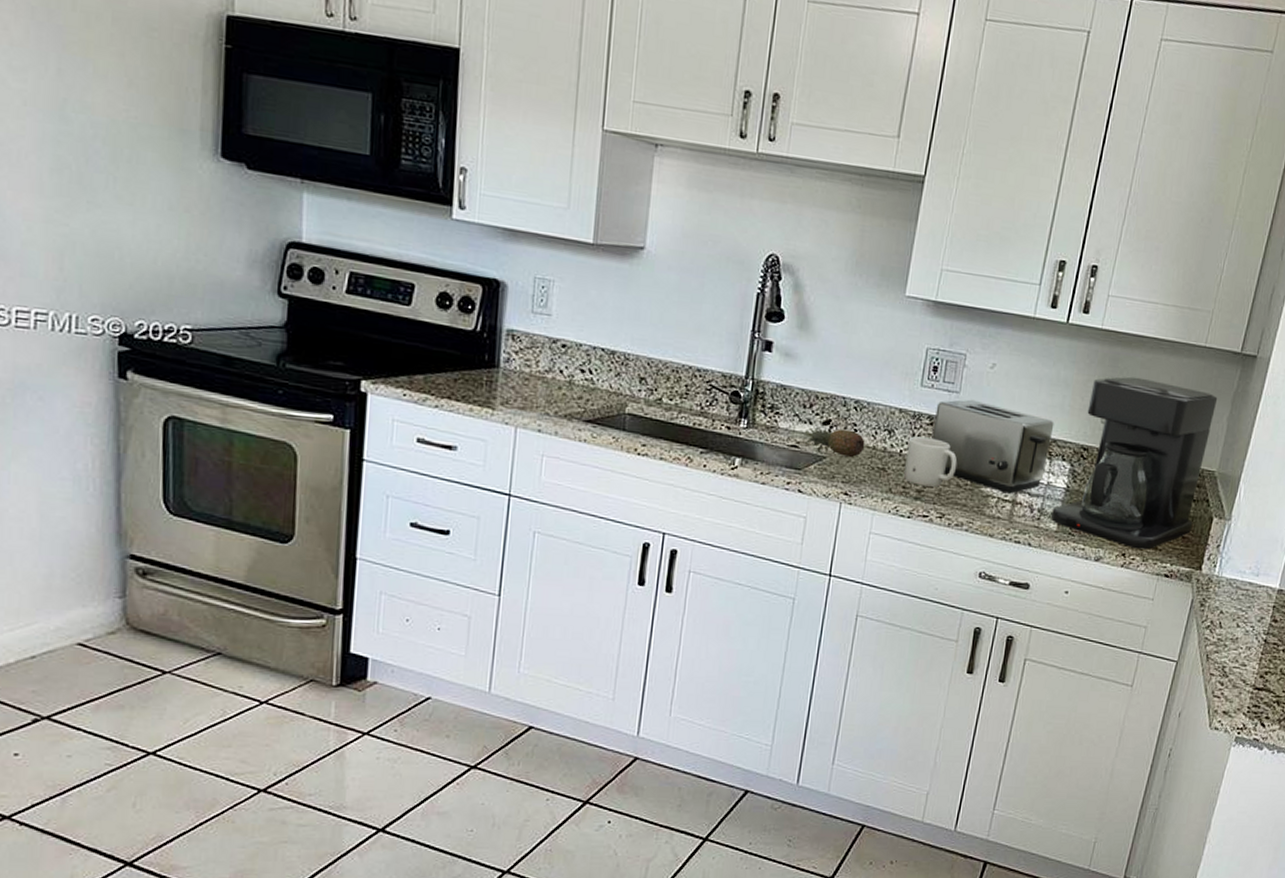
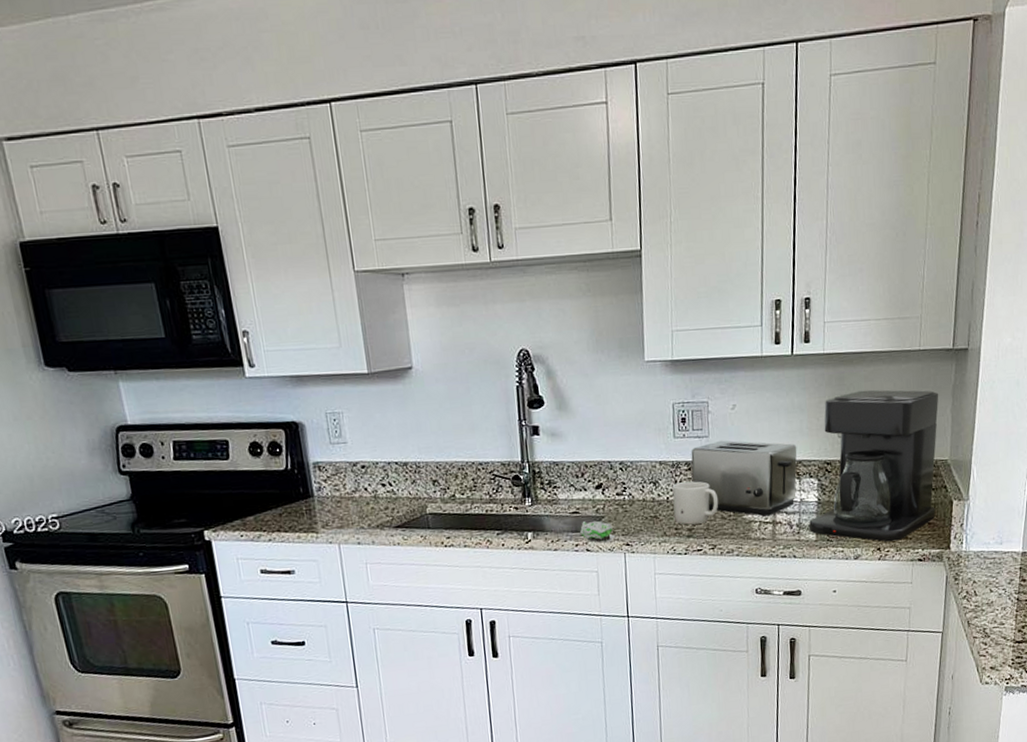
sponge: none [794,458,835,488] -> present [579,521,616,544]
fruit: present [804,427,865,457] -> none [582,488,636,513]

